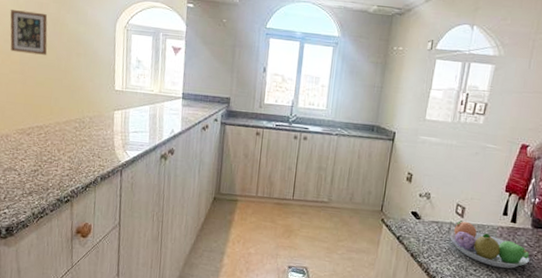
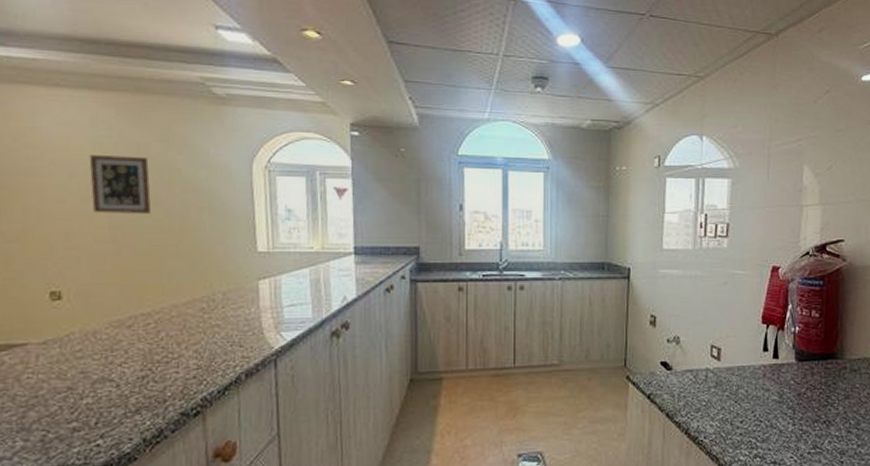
fruit bowl: present [450,219,529,269] -> none [708,363,799,415]

